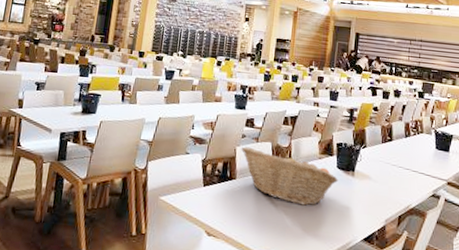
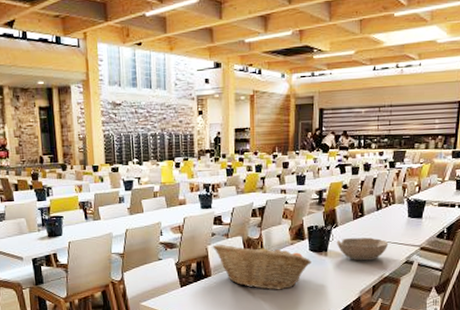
bowl: none [365,161,416,188] -> present [337,237,389,261]

